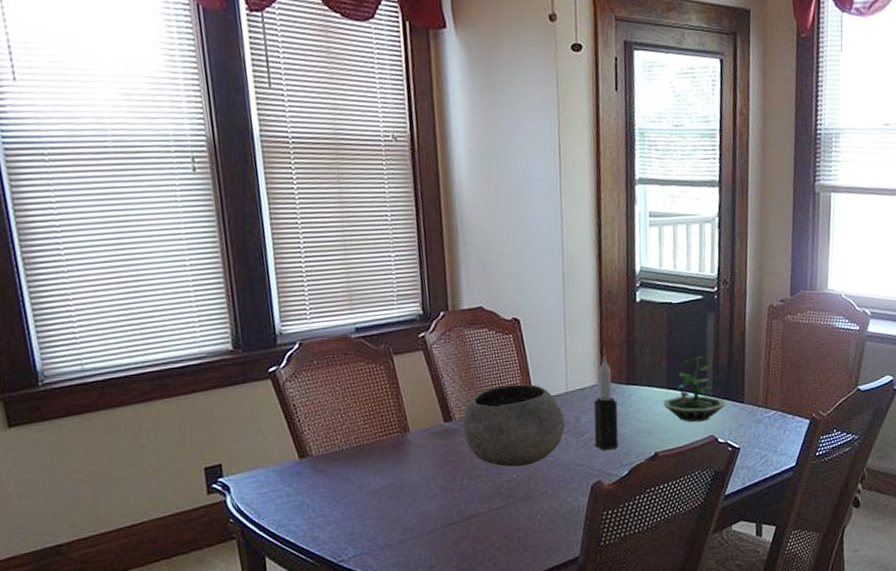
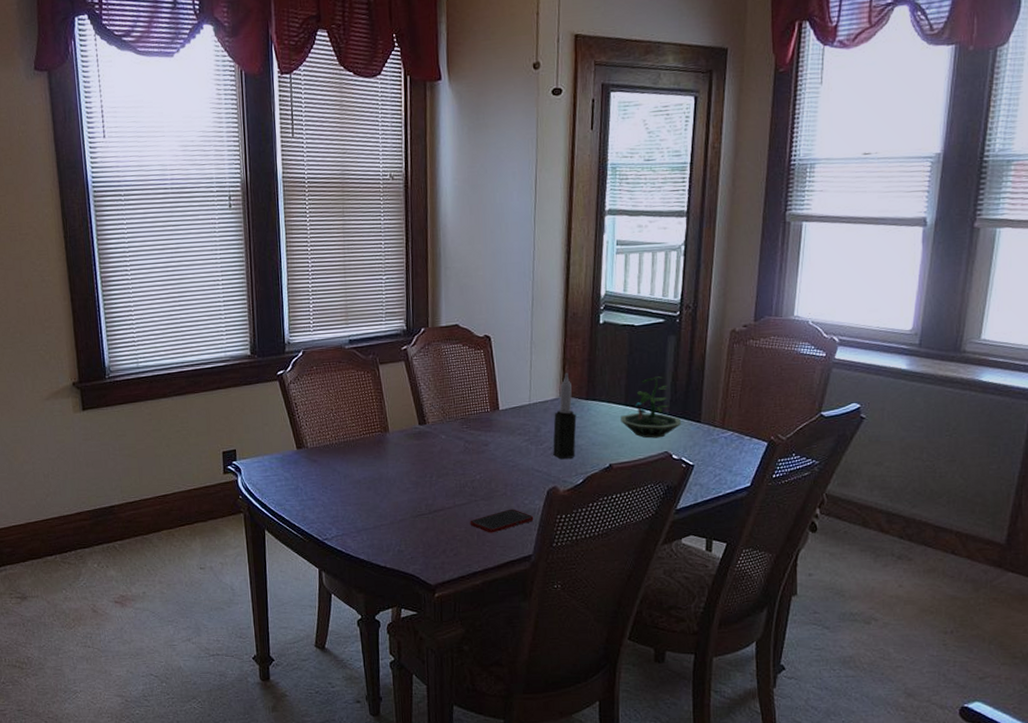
bowl: present [462,384,565,467] -> none [434,394,526,469]
cell phone: none [508,508,579,538] -> present [470,509,534,533]

